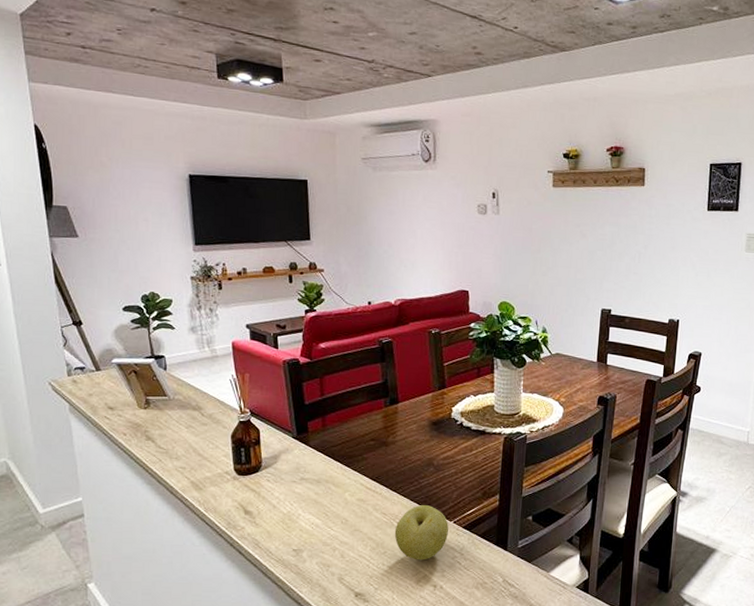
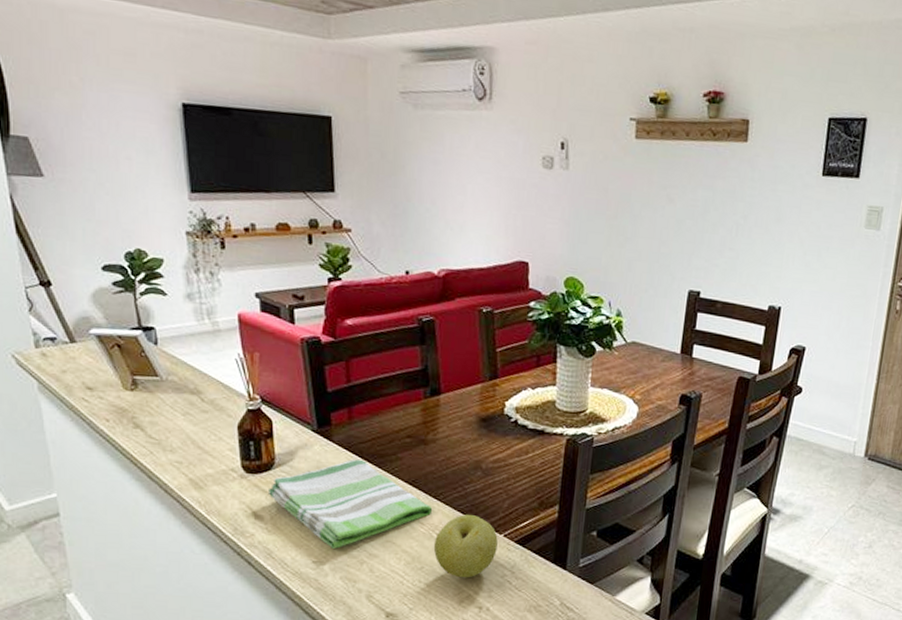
dish towel: none [257,460,394,538] -> present [269,459,433,549]

